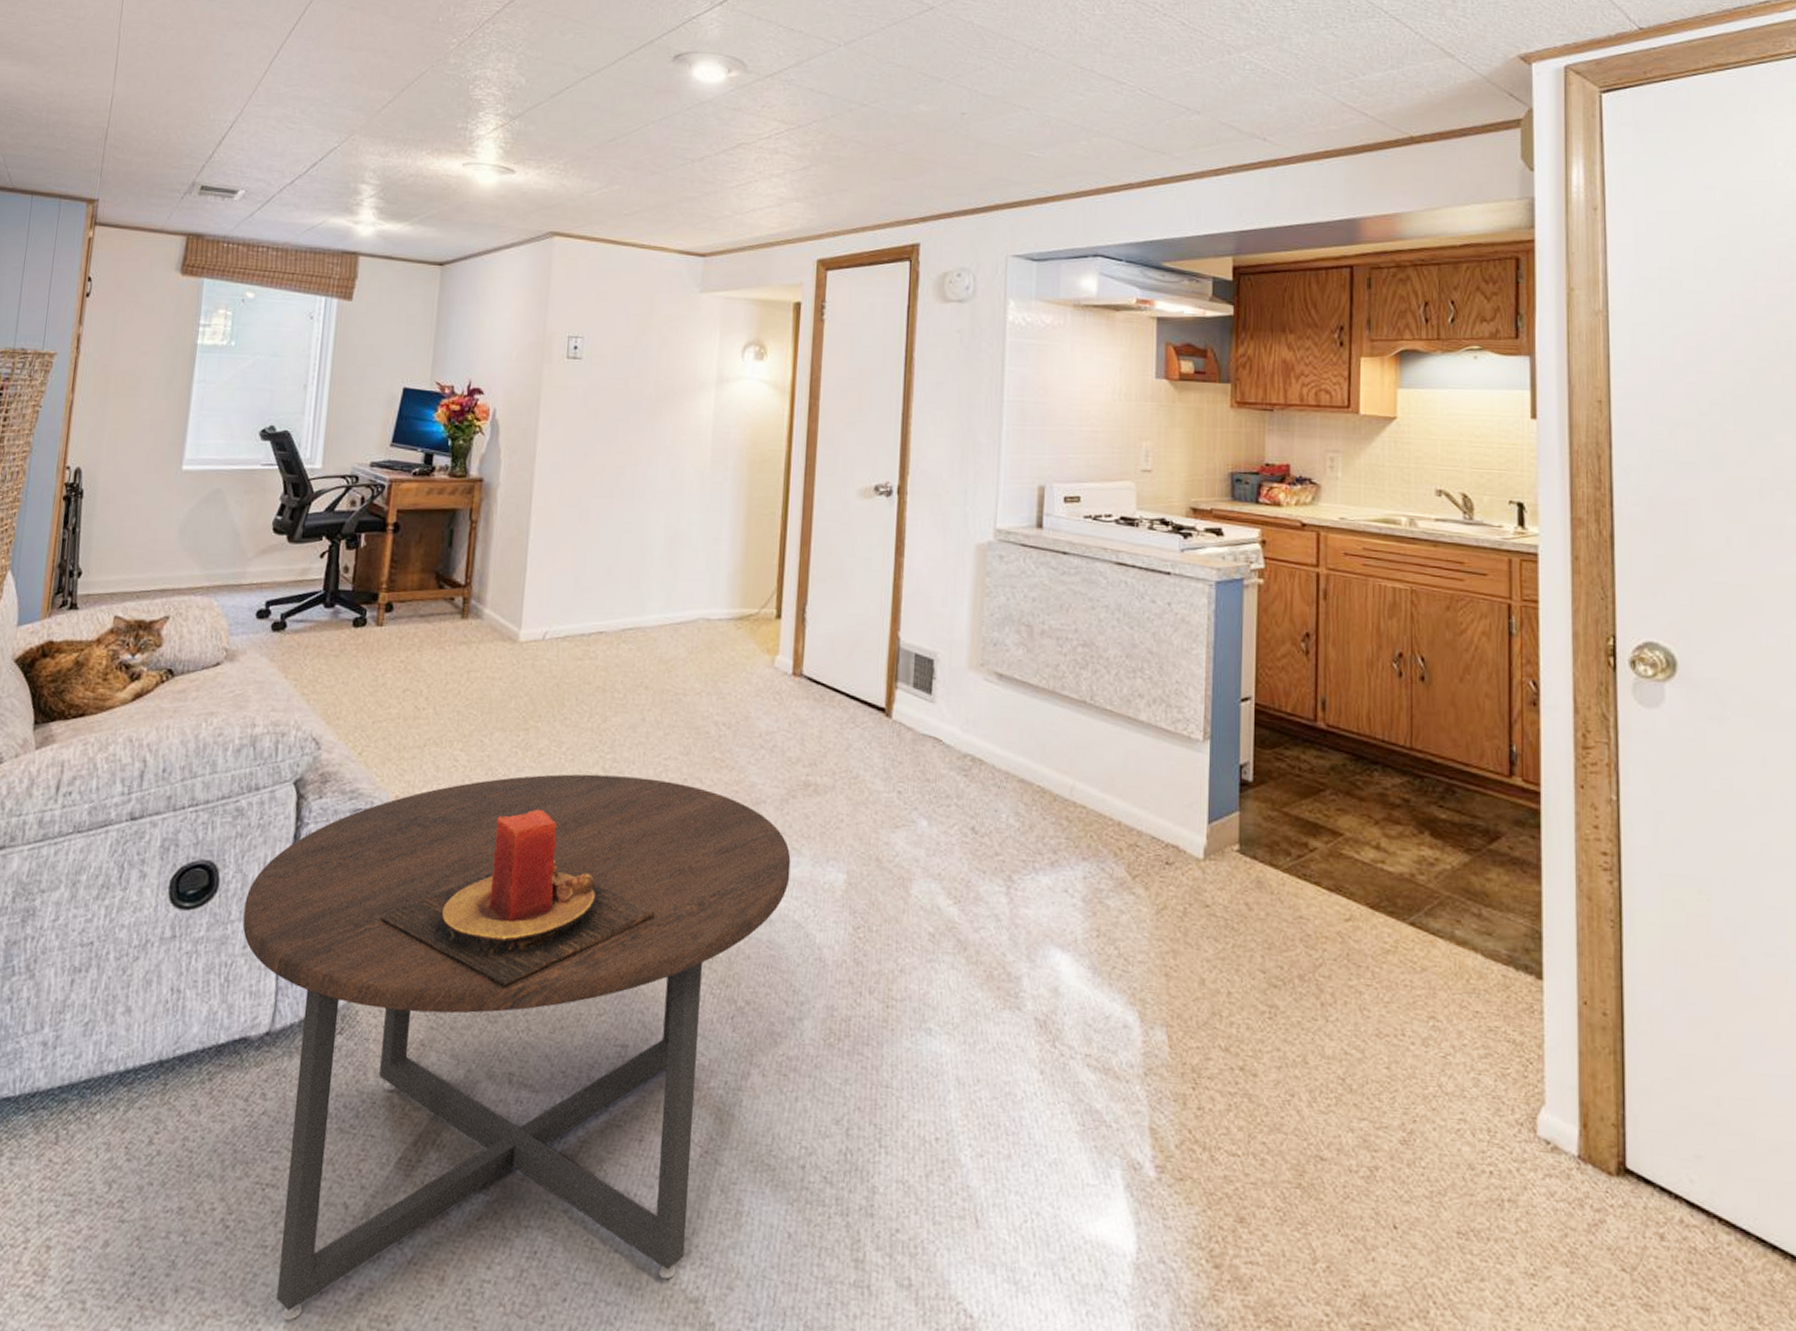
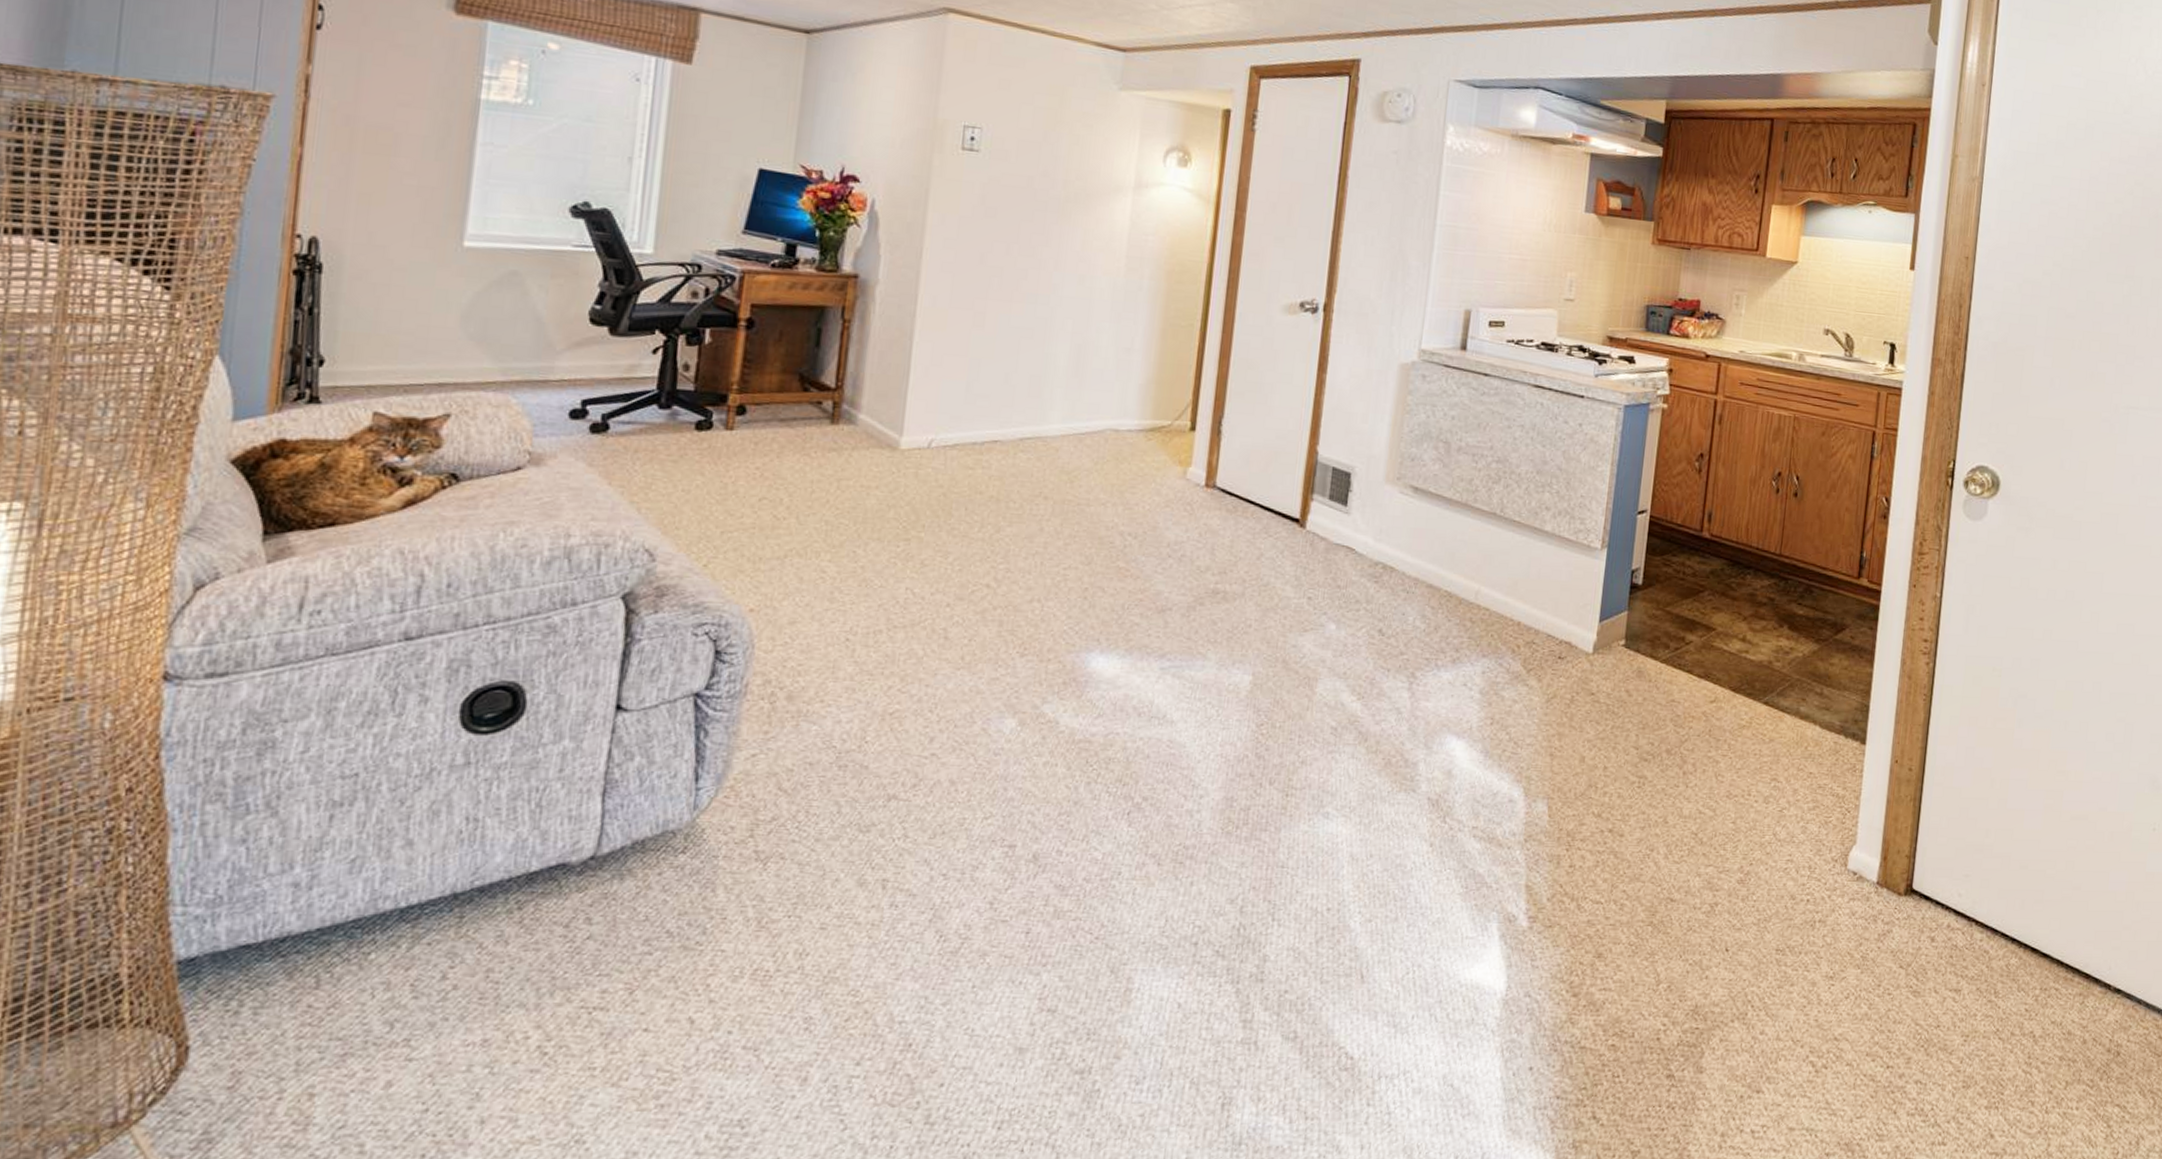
coffee table: present [242,774,791,1320] -> none [558,584,1196,1136]
candle: present [379,808,656,987] -> none [730,619,1050,797]

